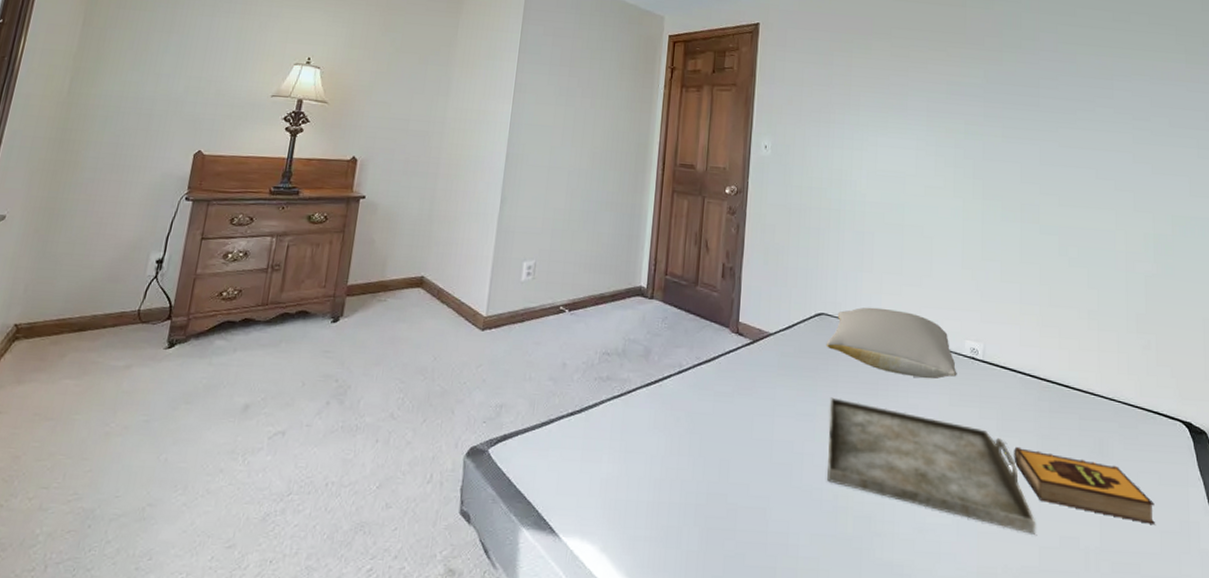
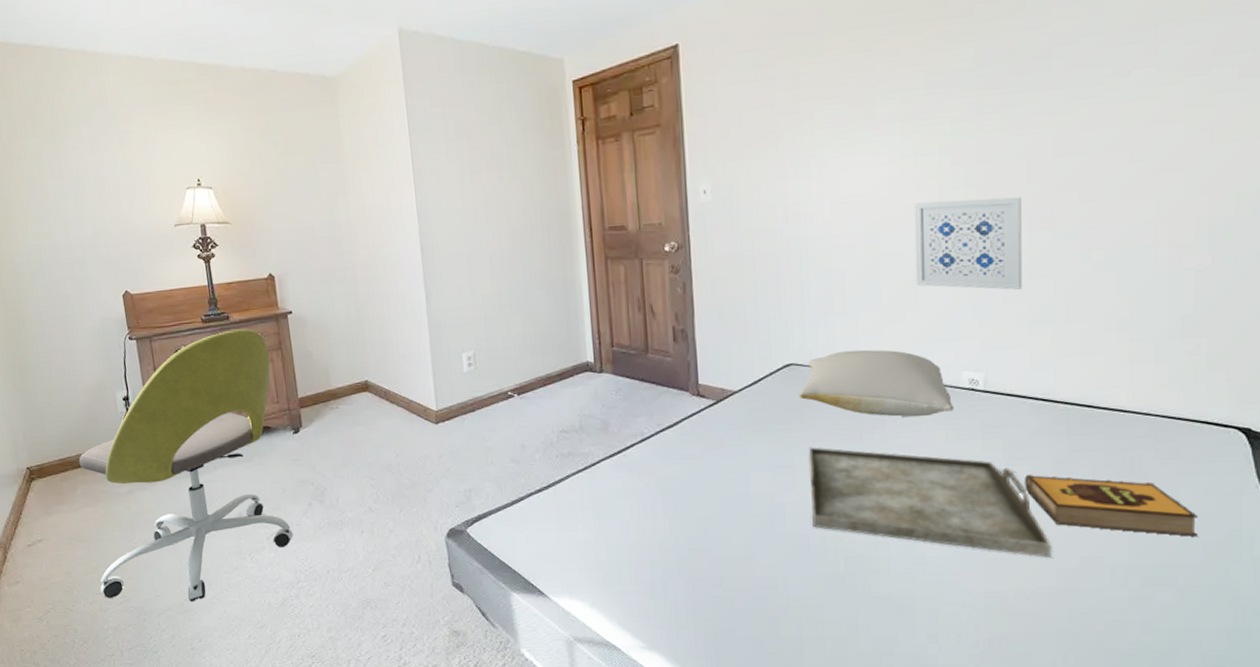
office chair: none [47,205,331,507] -> present [79,328,293,602]
wall art: none [931,185,1016,272] -> present [914,196,1022,290]

